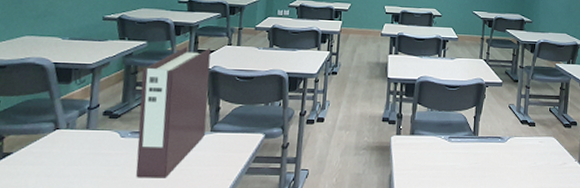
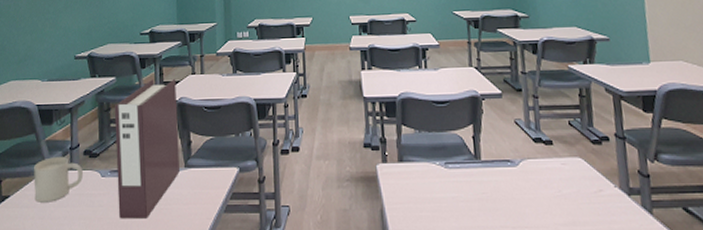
mug: none [41,115,101,160] -> present [34,156,83,202]

